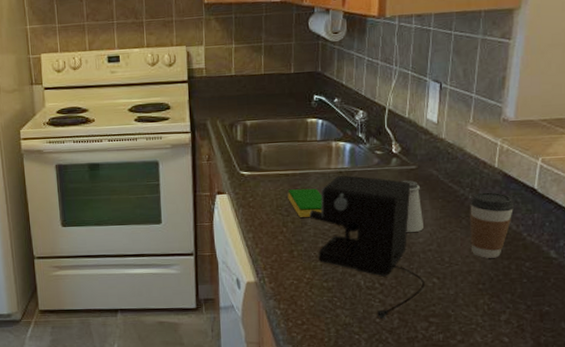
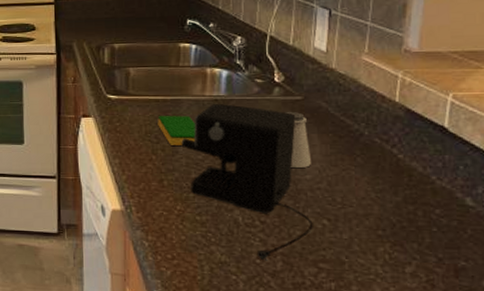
coffee cup: present [470,192,515,258] -> none [366,128,421,202]

